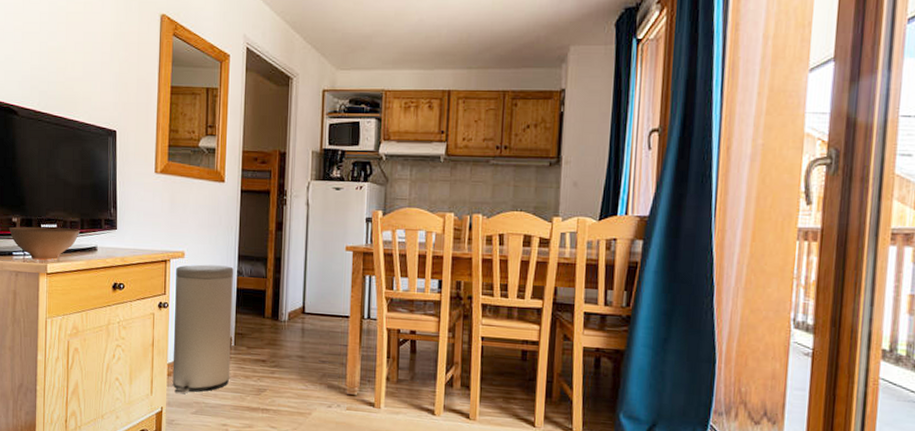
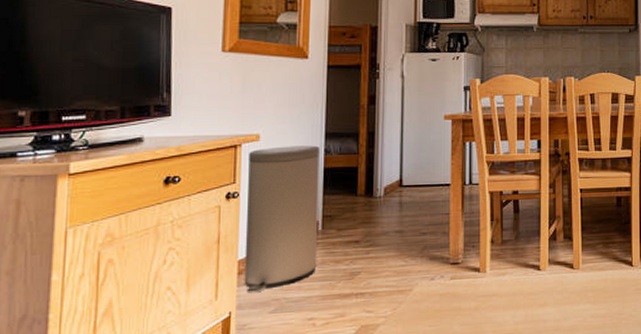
bowl: present [8,226,80,260] -> none [11,119,120,158]

